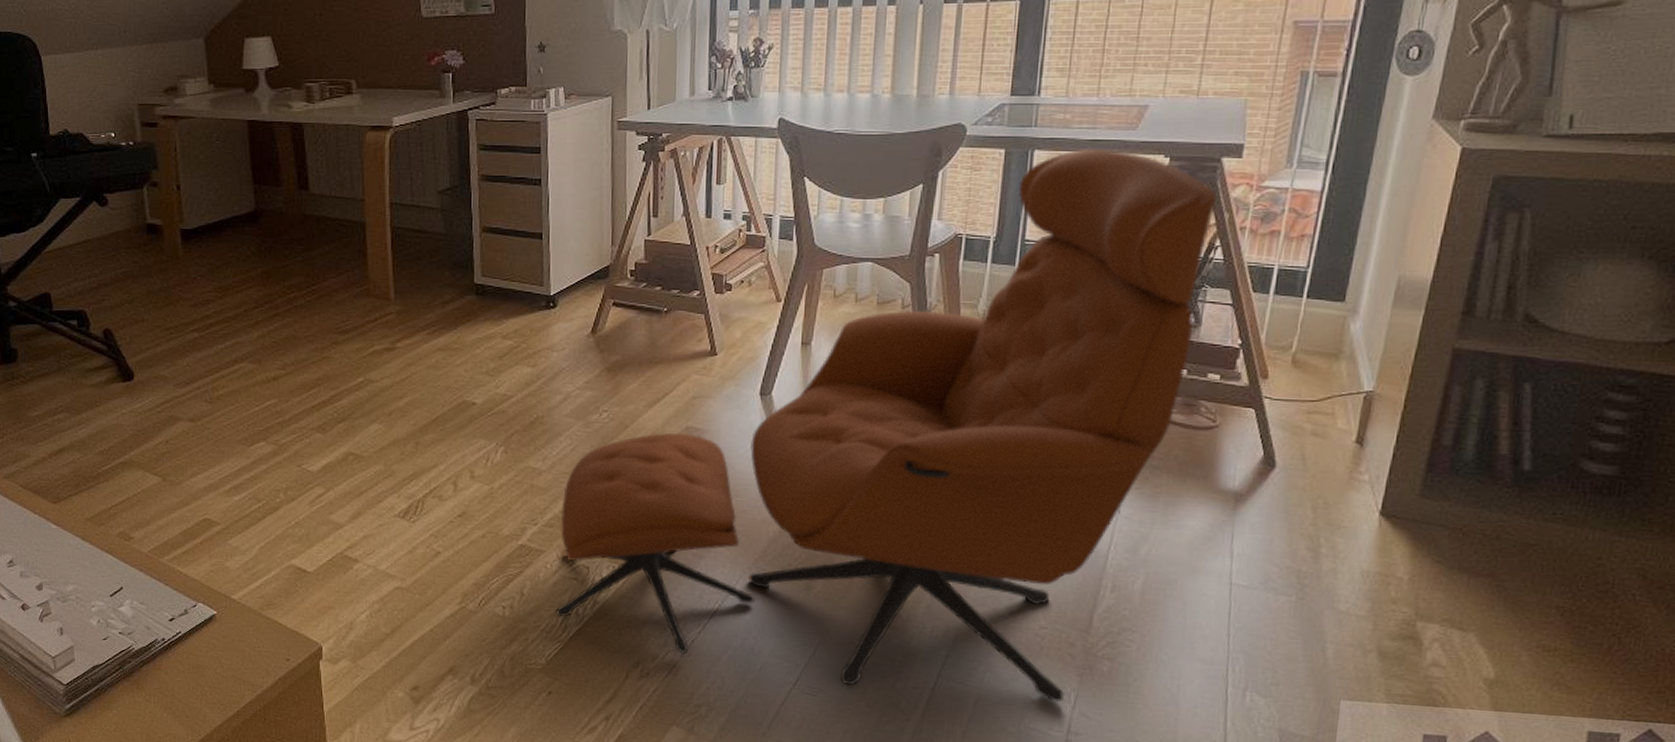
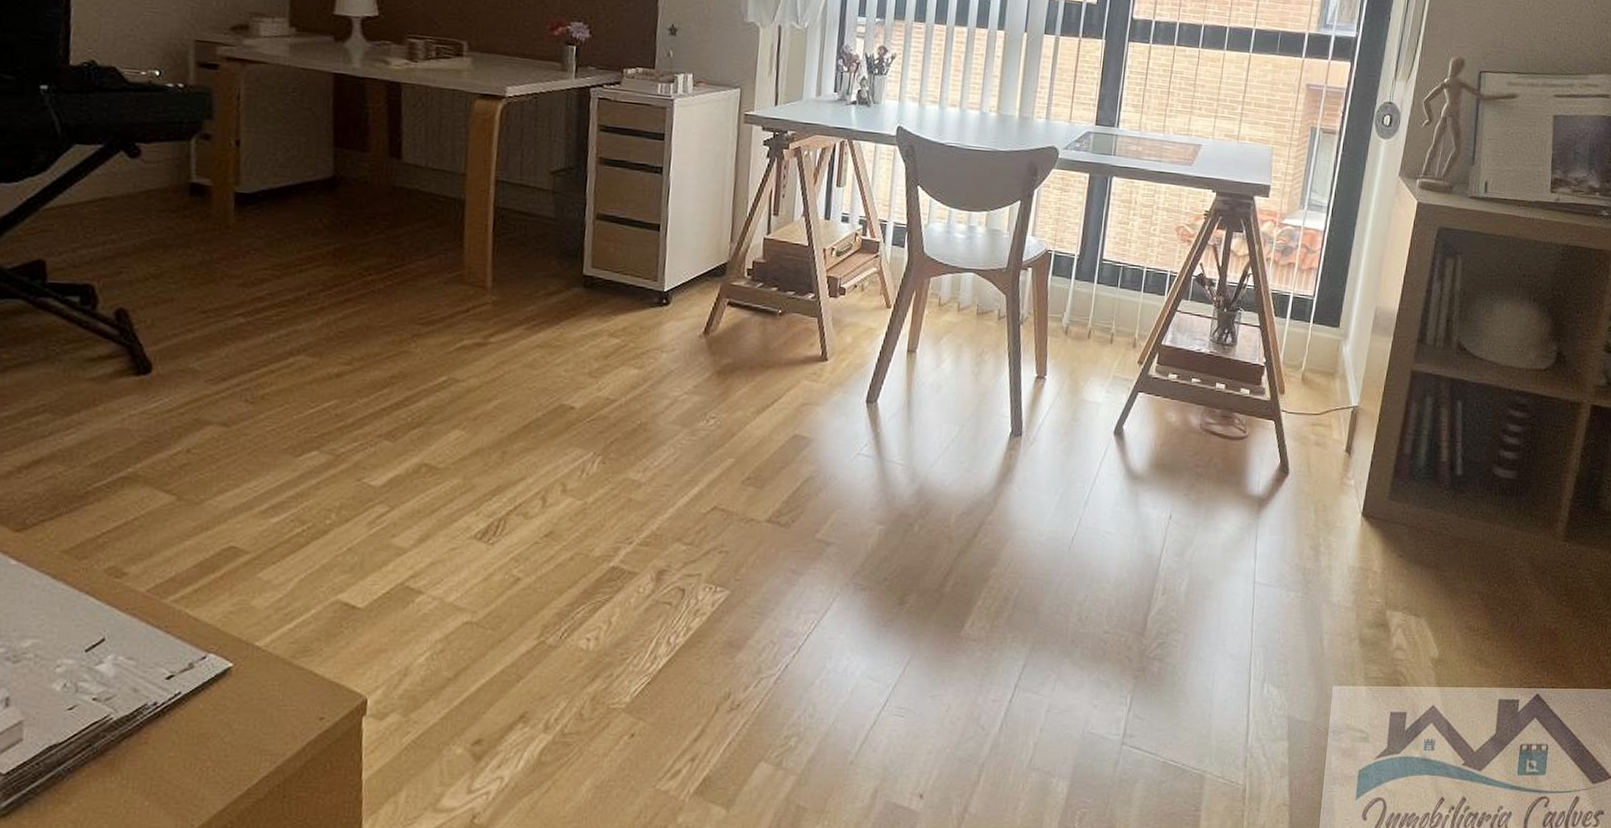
armchair: present [556,148,1216,702] -> none [645,178,1250,706]

